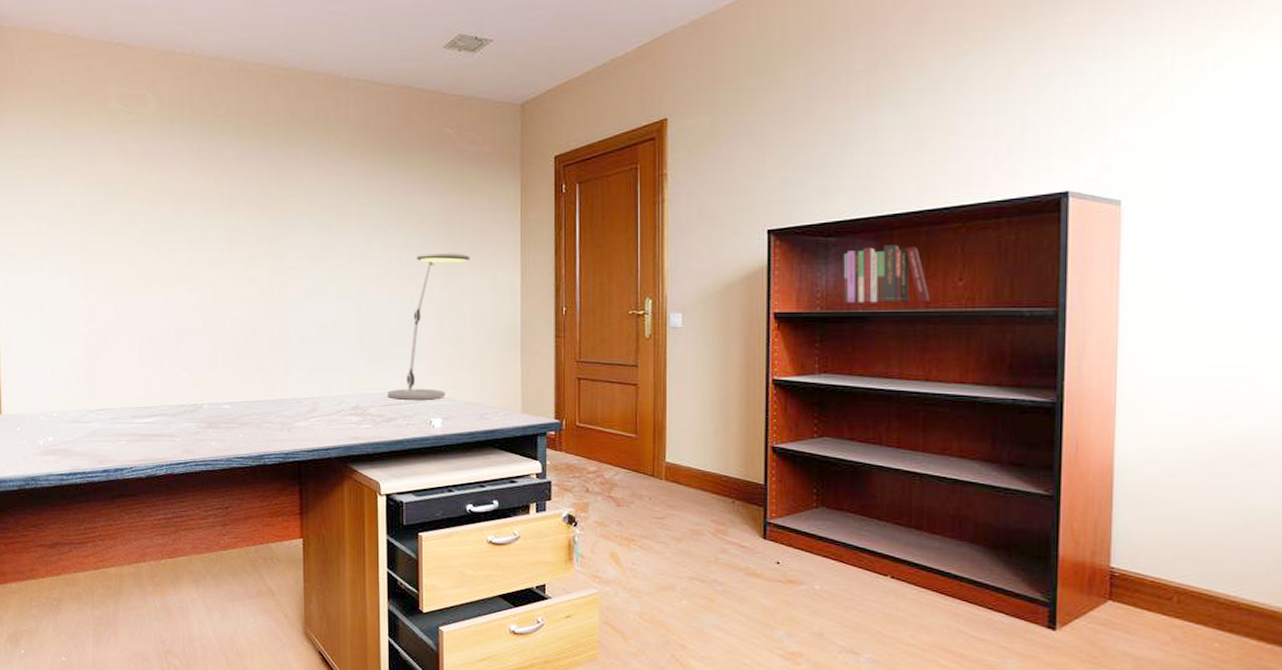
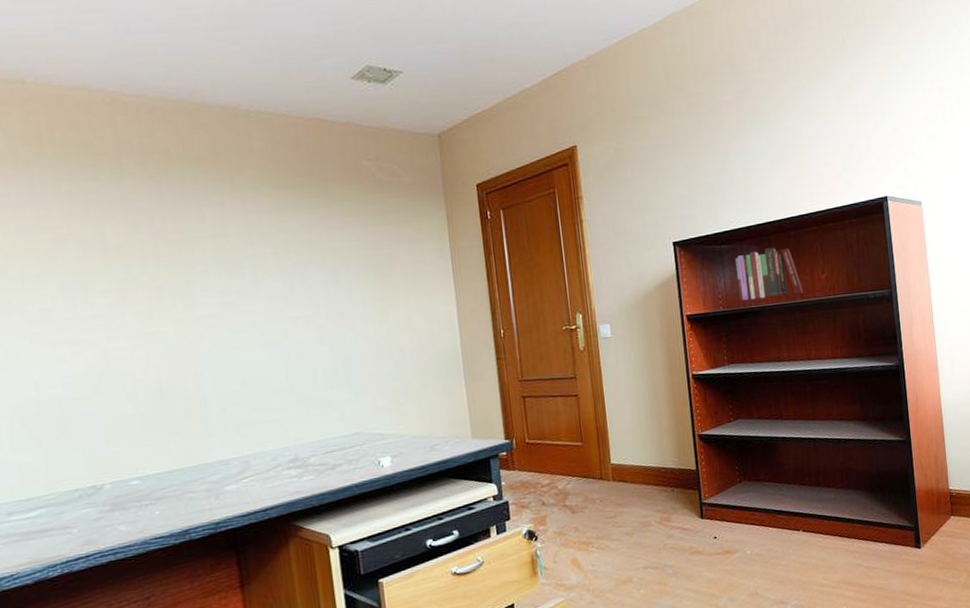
desk lamp: present [388,253,470,400] -> none [329,286,403,445]

